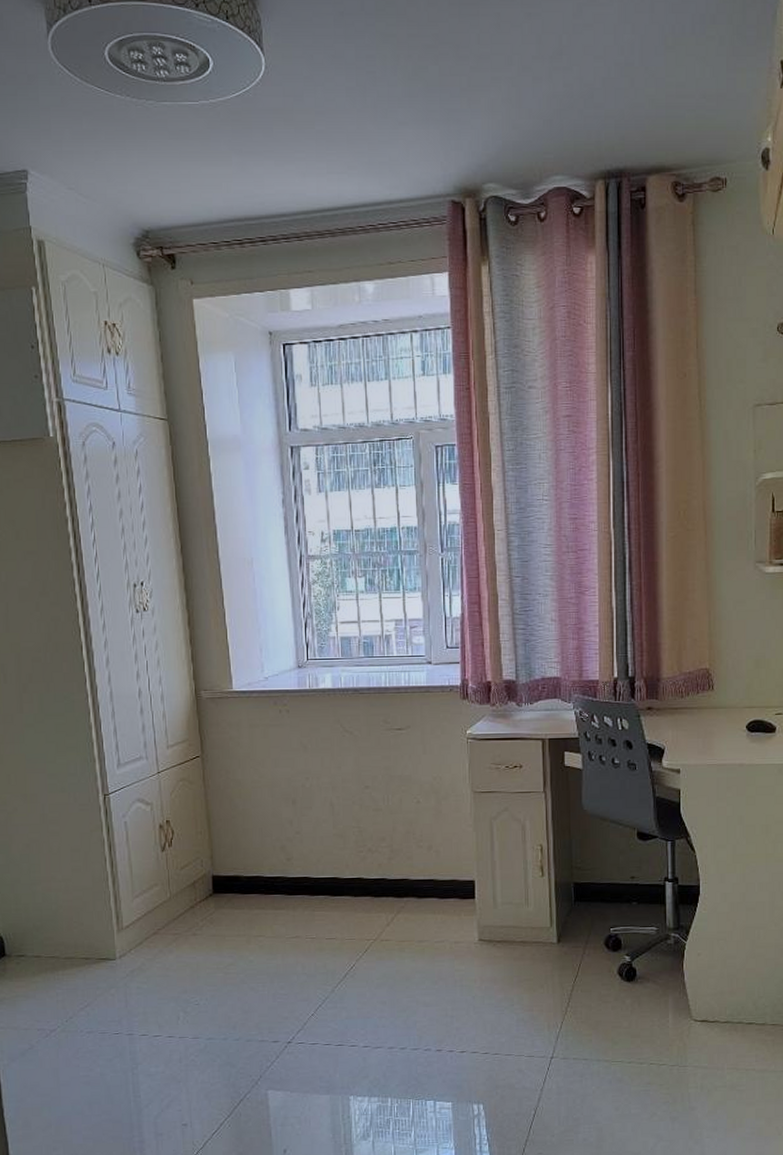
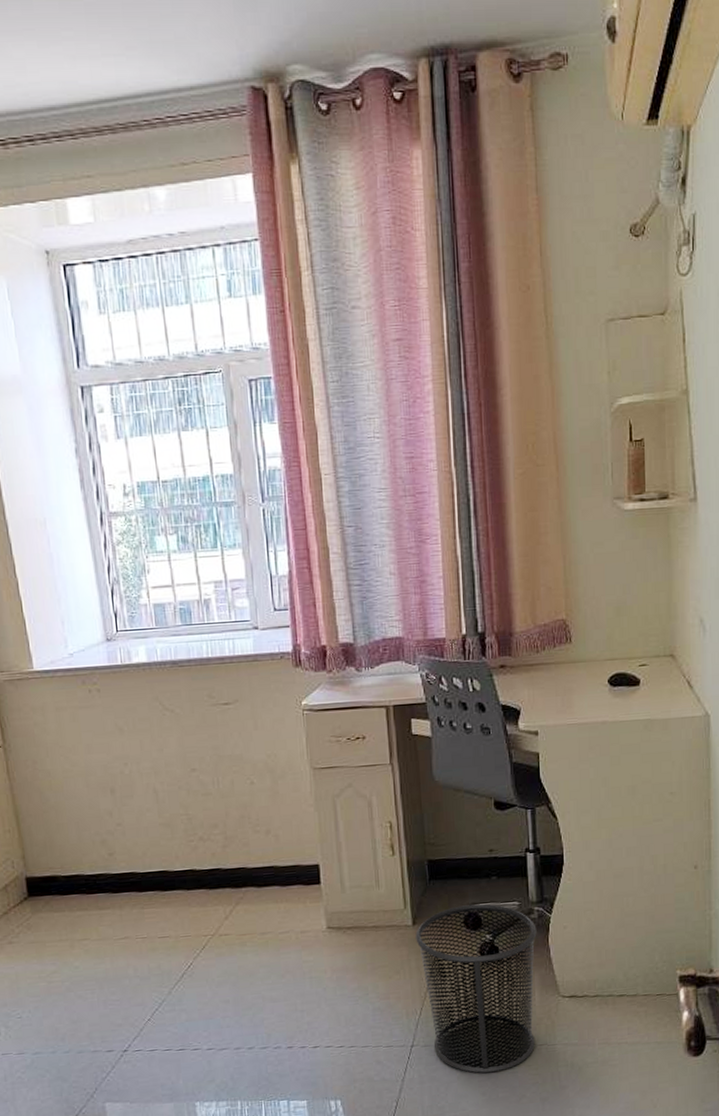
waste bin: none [560,927,672,1089] -> present [415,904,537,1074]

